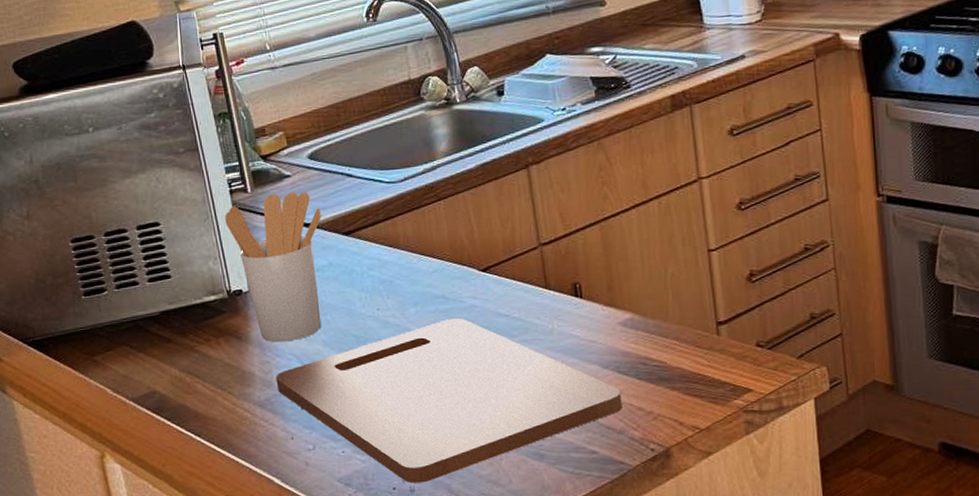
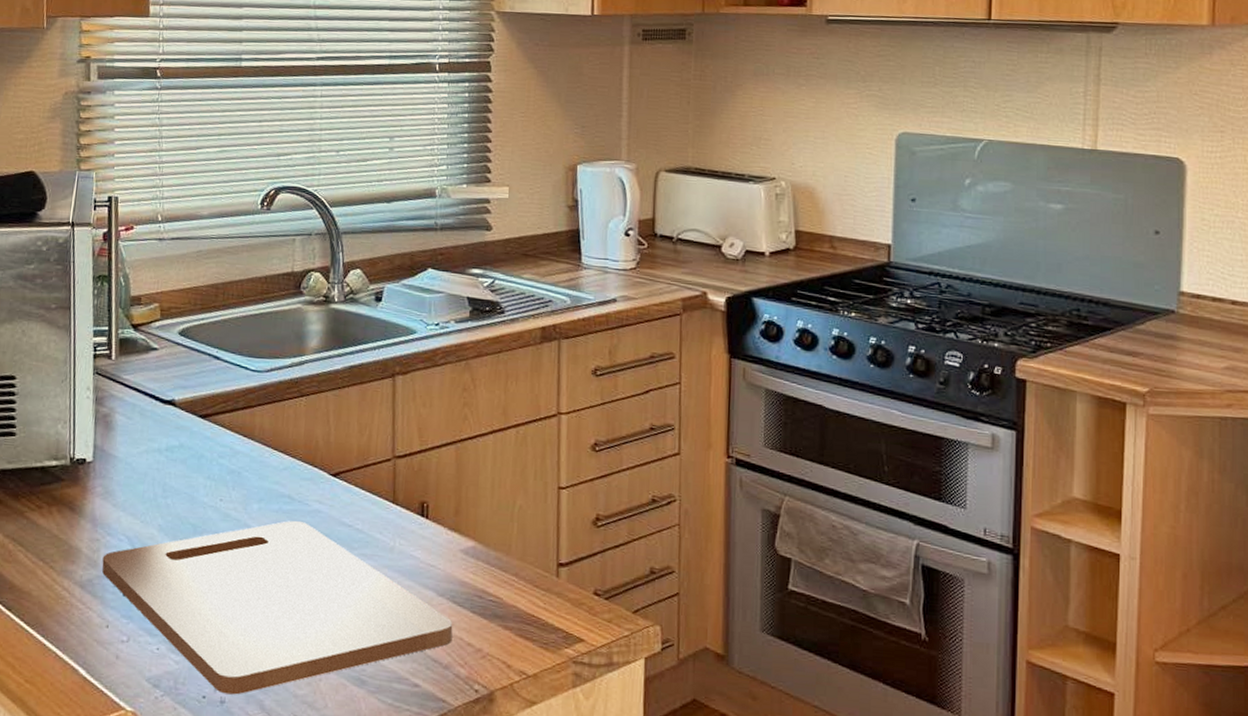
utensil holder: present [225,191,322,343] -> none [83,364,182,521]

